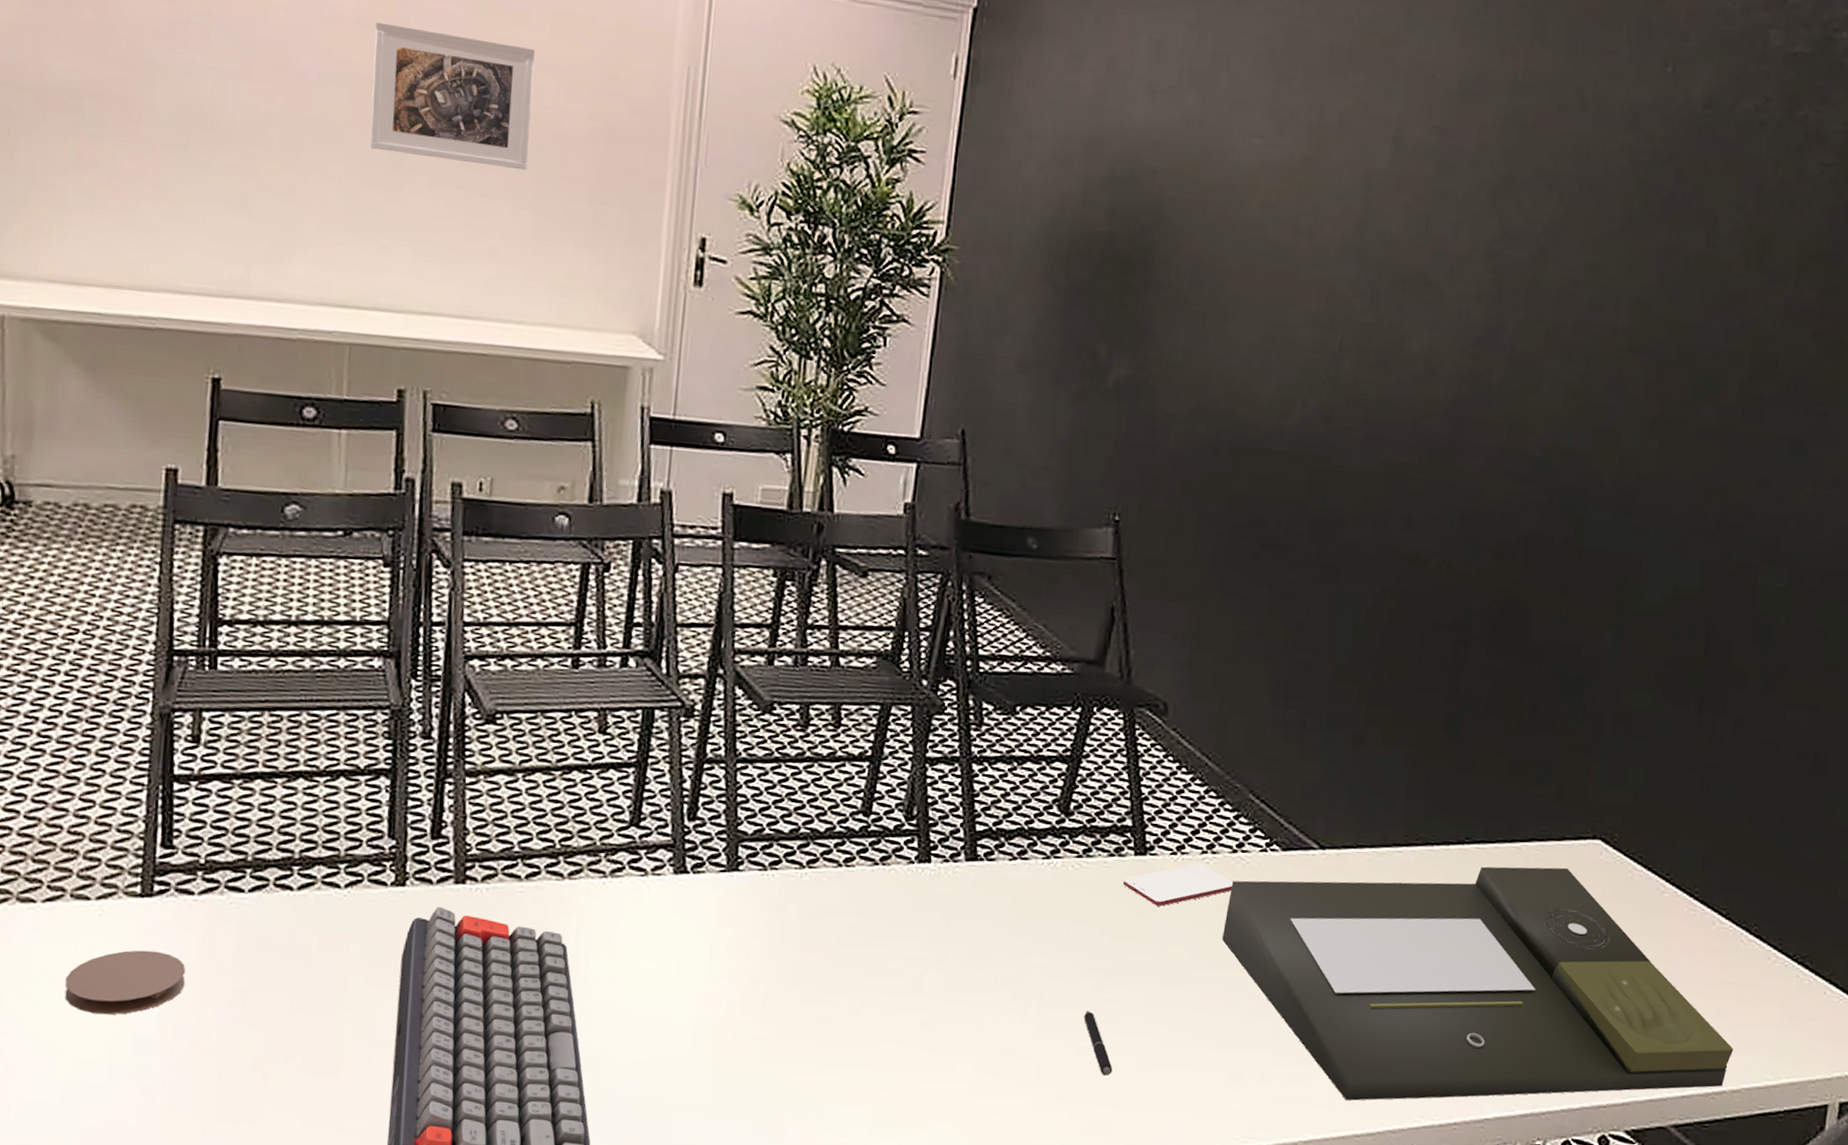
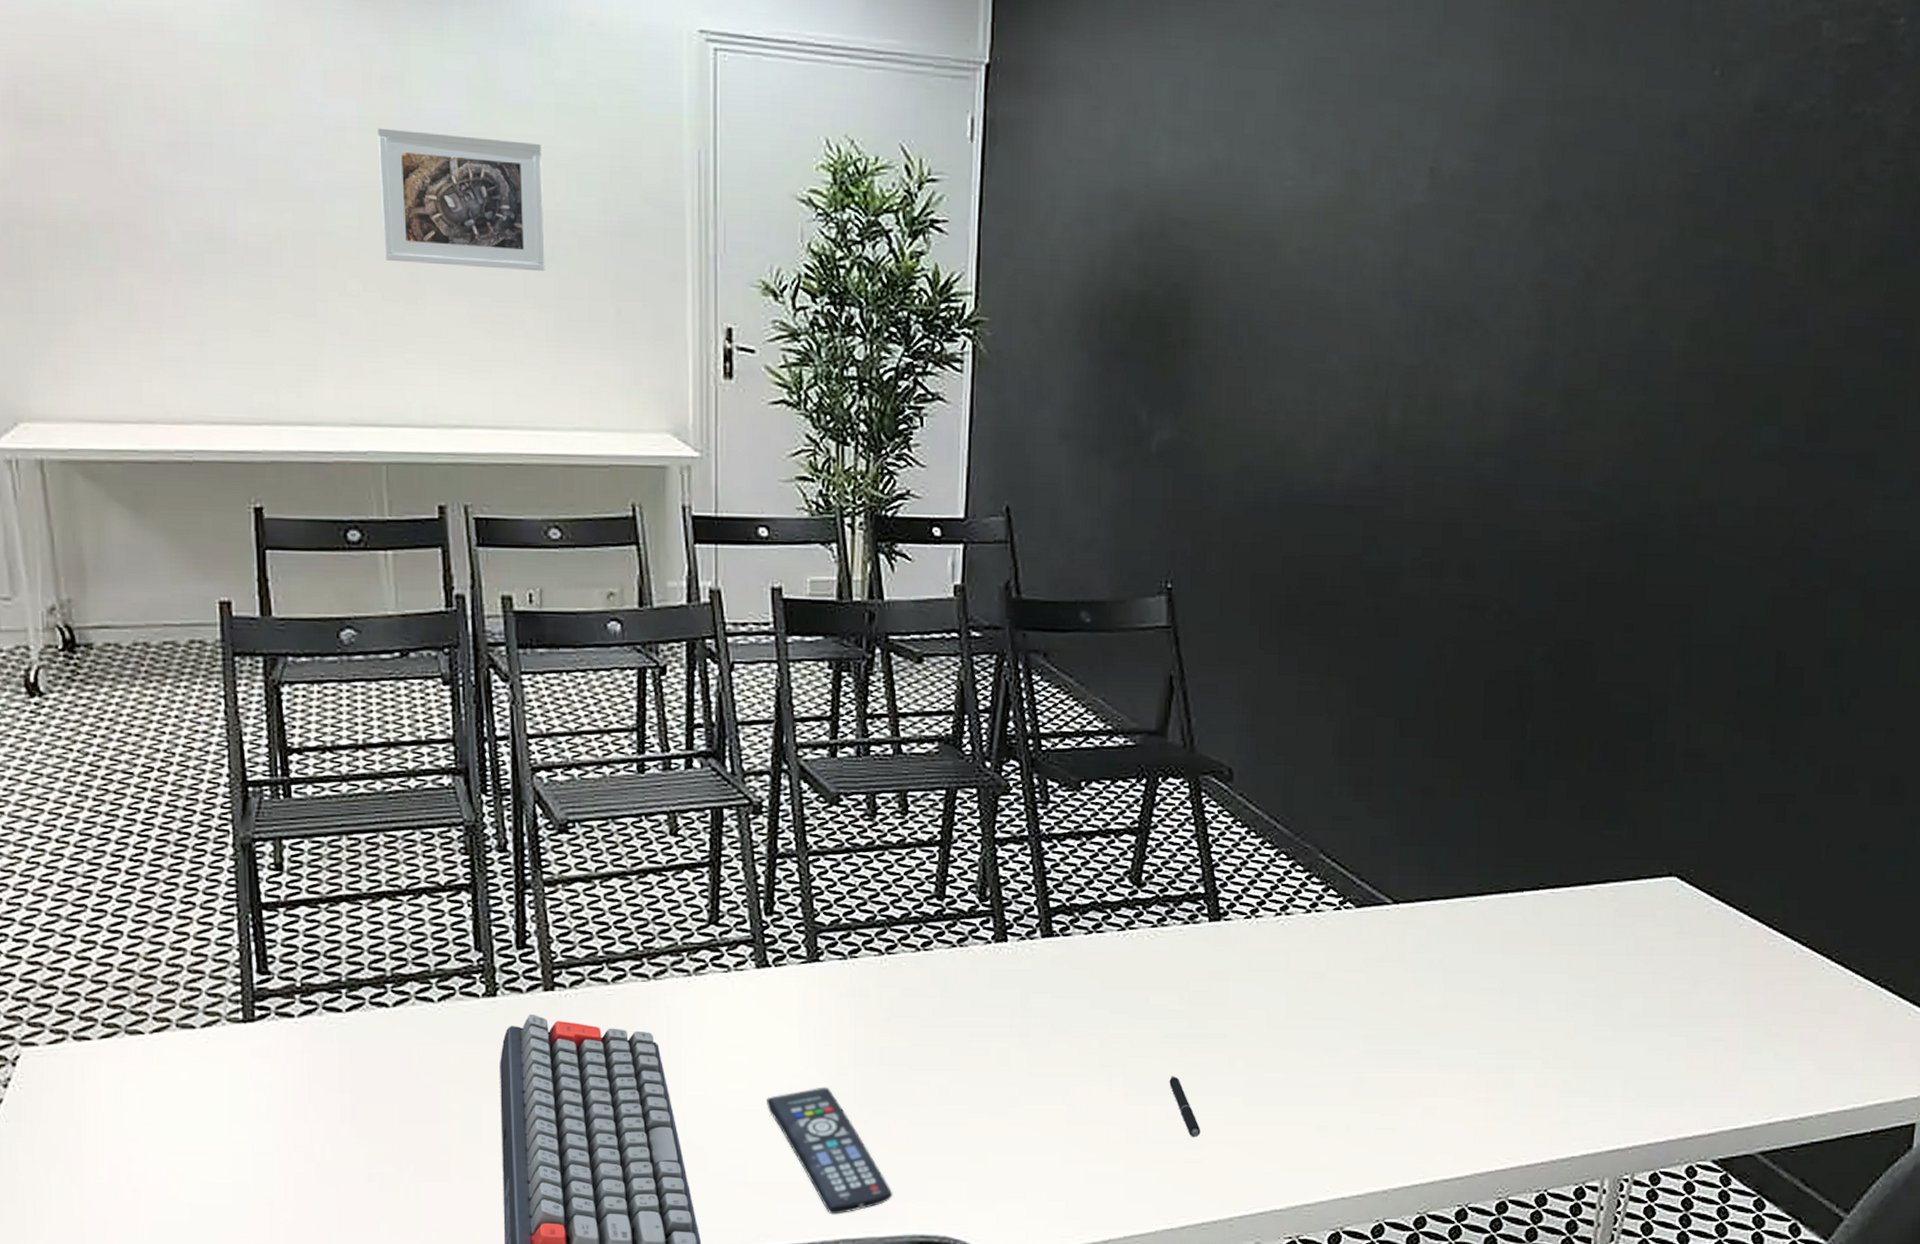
coaster: present [64,950,186,1015] -> none [180,1073,295,1137]
remote control: none [671,1000,794,1135] -> present [765,1087,893,1215]
smartphone: present [1122,864,1233,906] -> none [1199,926,1308,970]
document tray: present [1222,866,1734,1101] -> none [1301,906,1819,1147]

